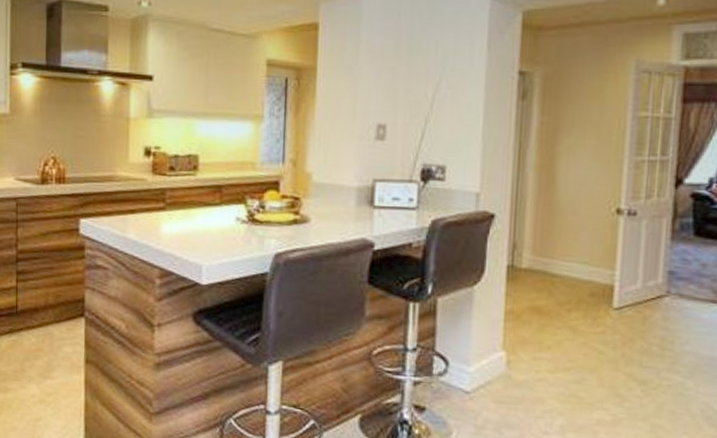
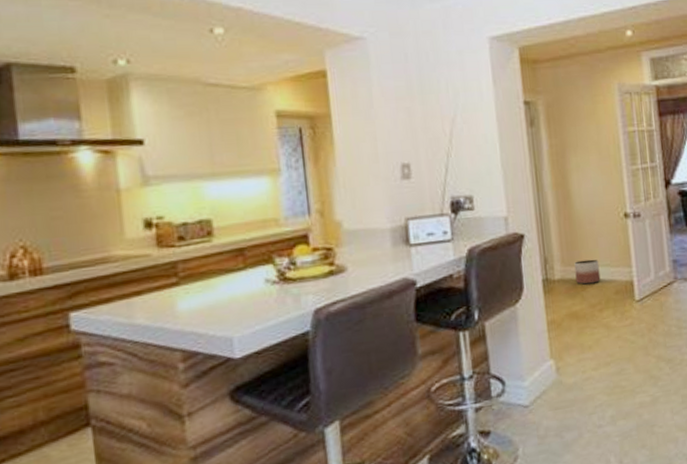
planter: none [545,252,576,280] -> present [574,259,601,285]

